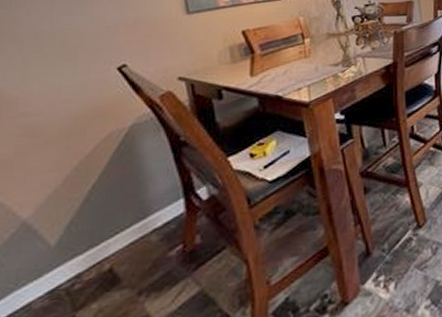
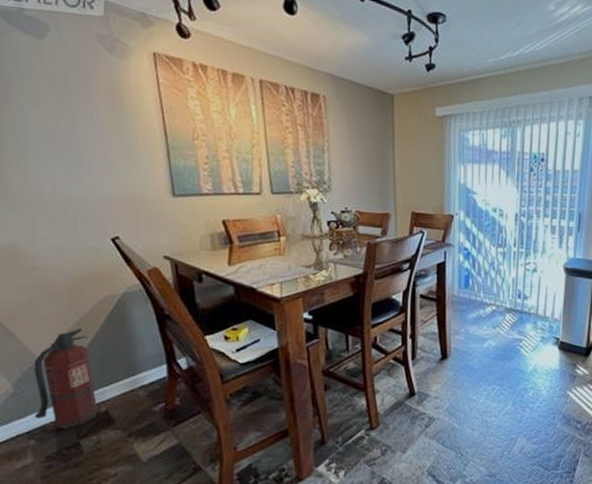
fire extinguisher: none [15,175,100,304] -> present [34,329,98,430]

